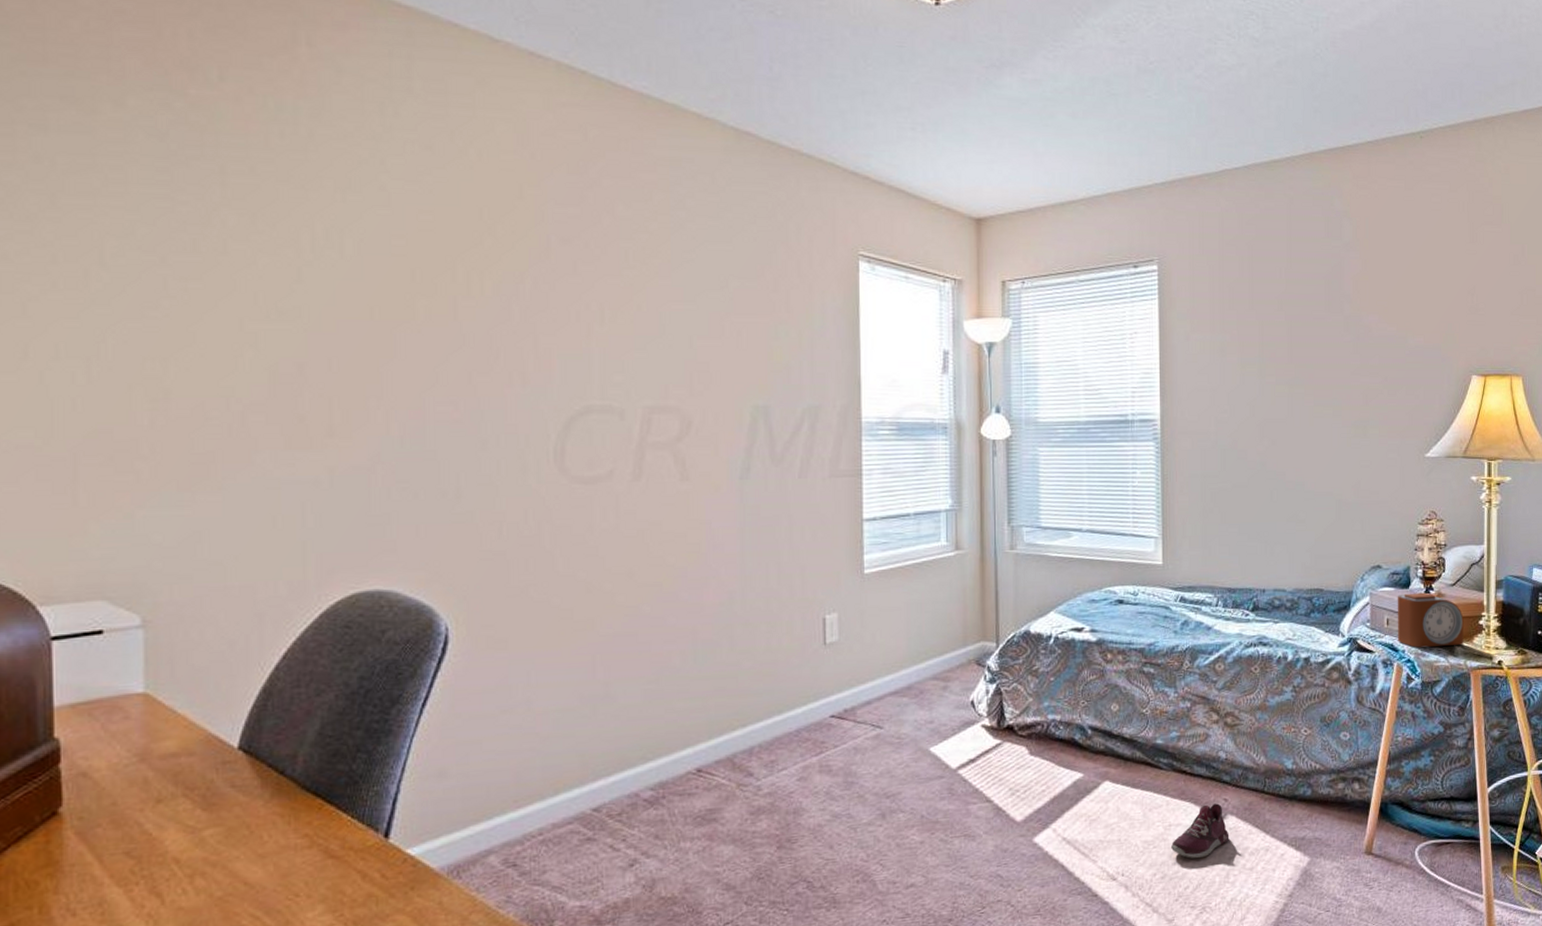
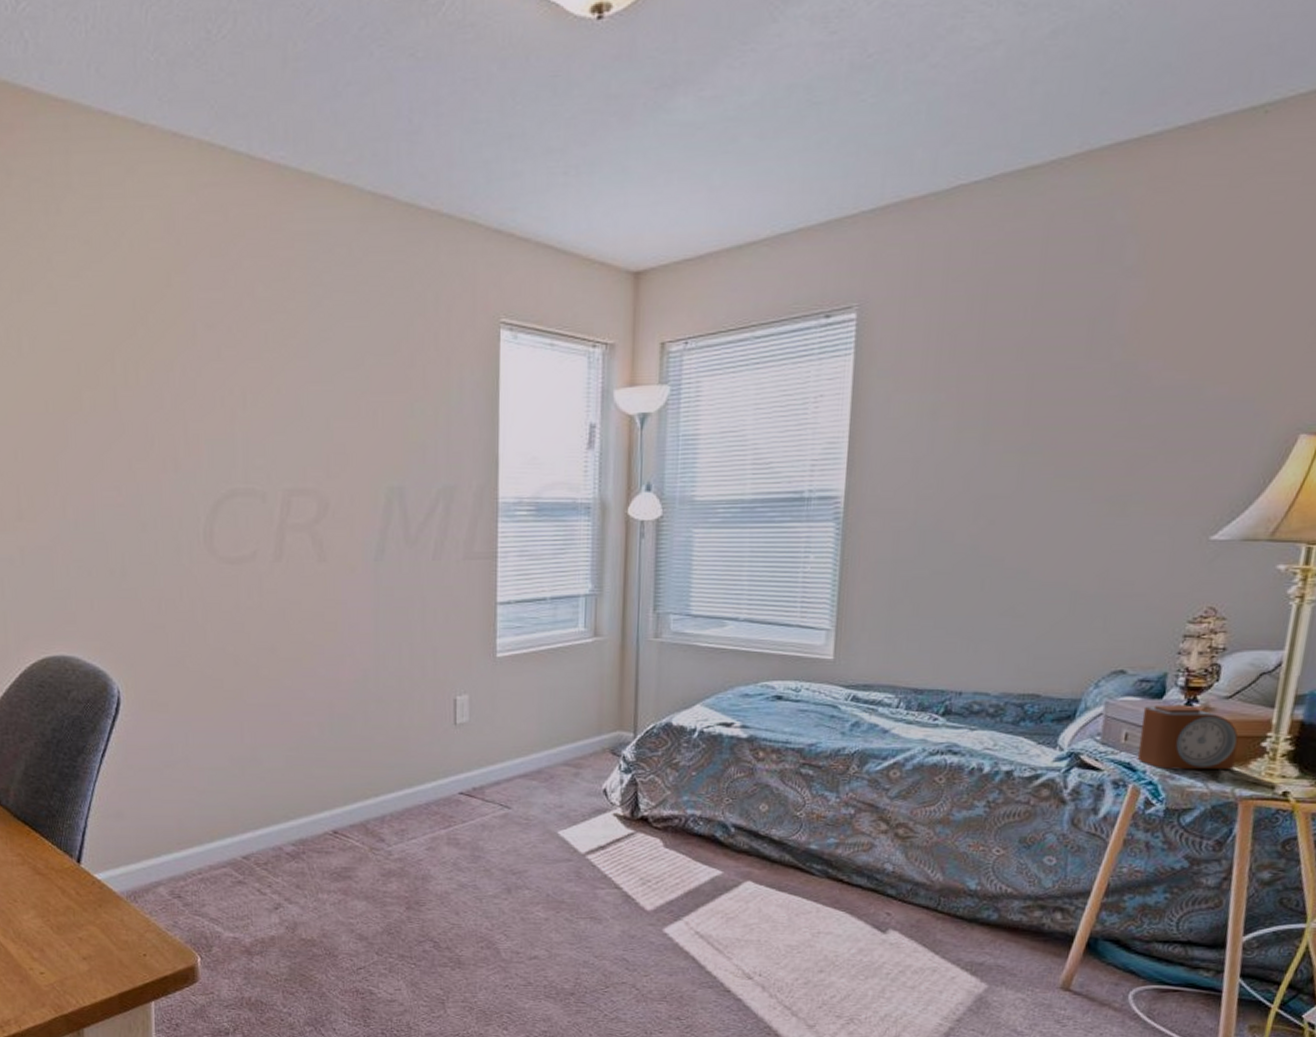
athletic shoe: present [1170,803,1230,859] -> none [817,916,890,970]

